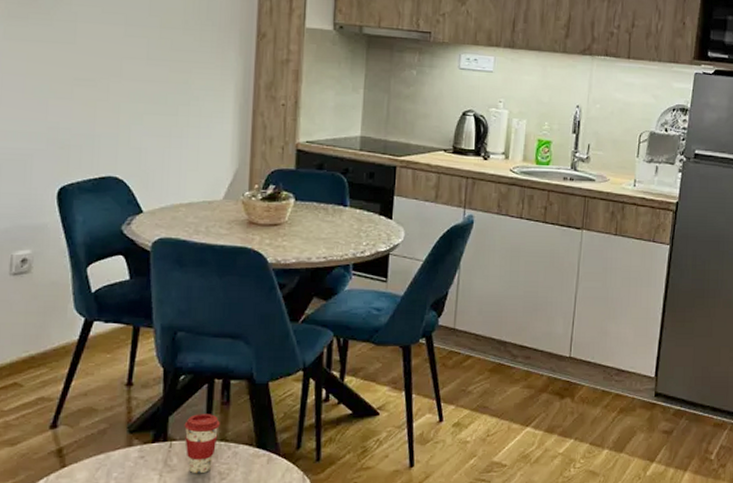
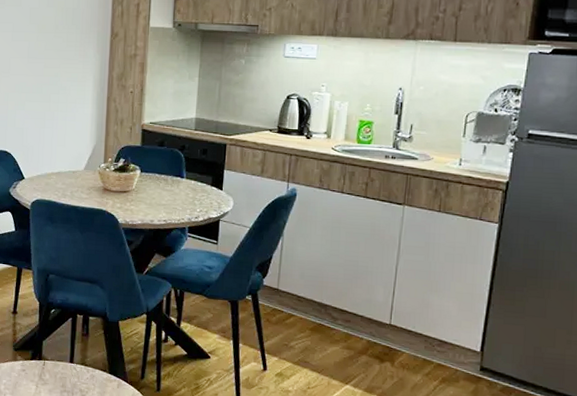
coffee cup: present [184,414,220,474] -> none [54,341,81,390]

